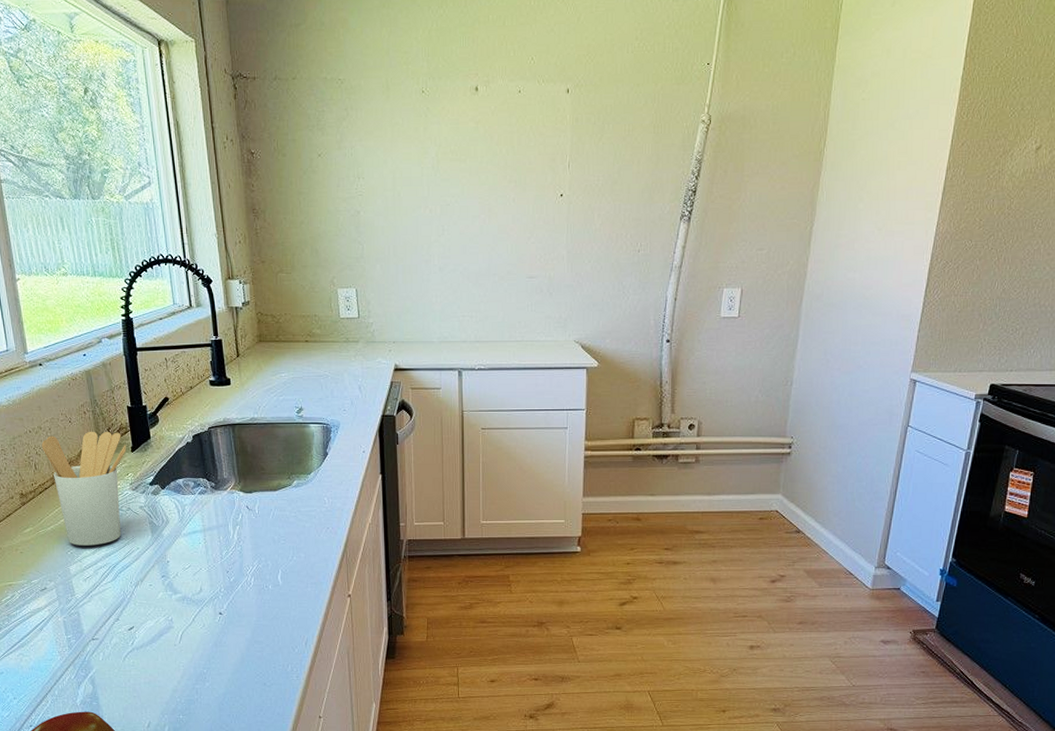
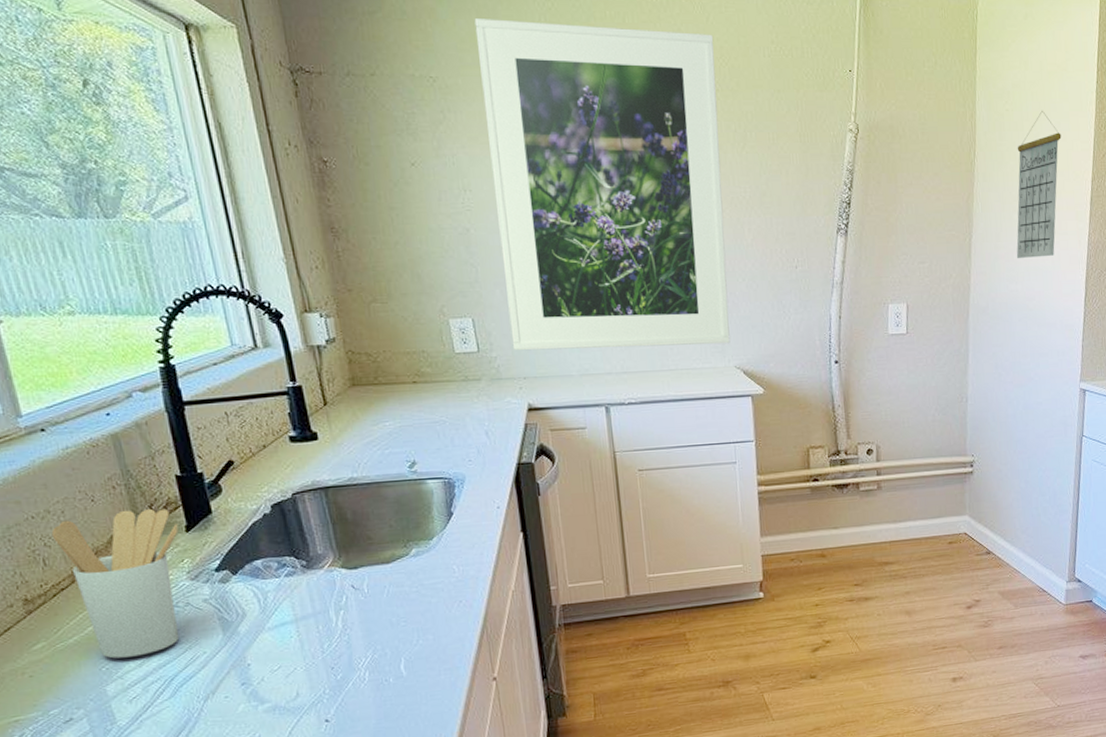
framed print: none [378,26,583,320] -> present [474,18,730,351]
calendar: none [857,98,919,247] -> present [1016,110,1062,258]

